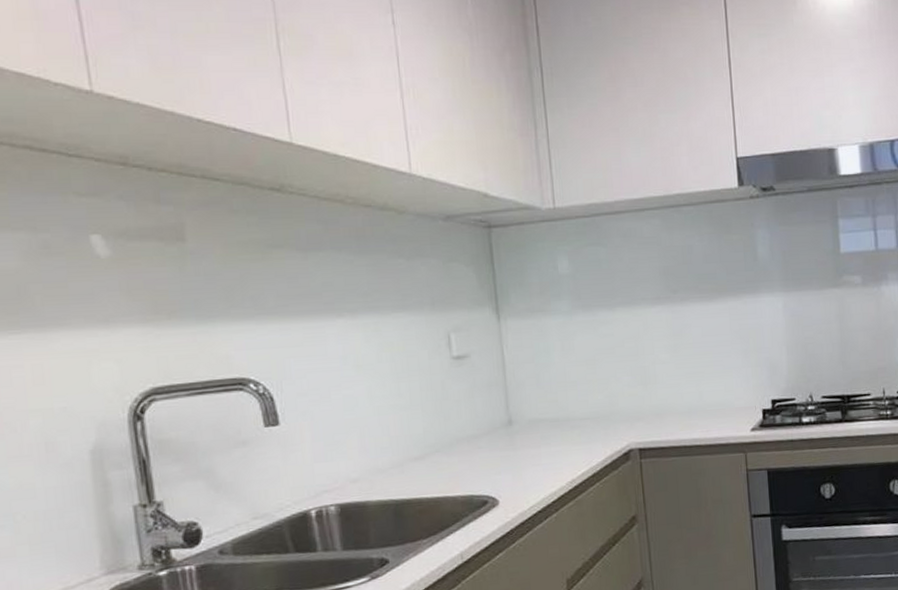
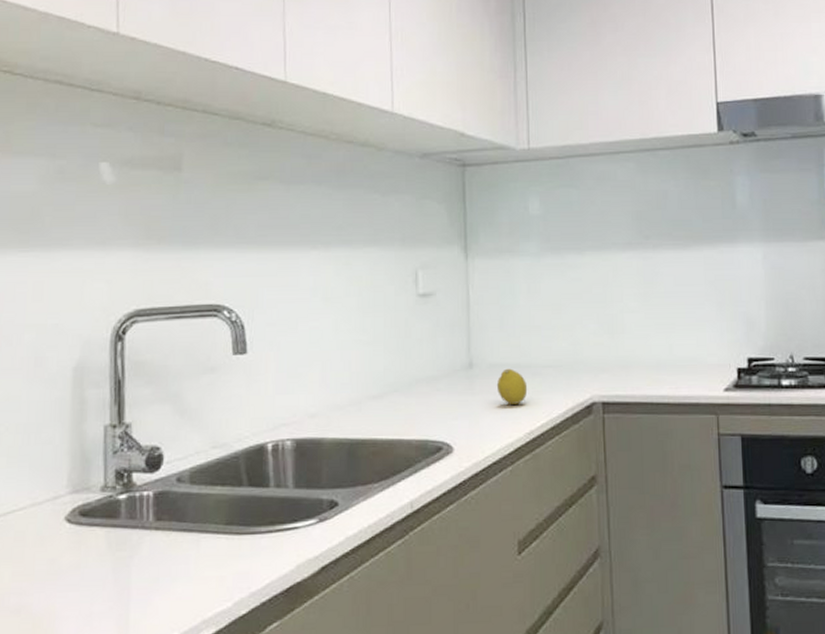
fruit: none [536,423,567,457] -> present [496,368,528,405]

